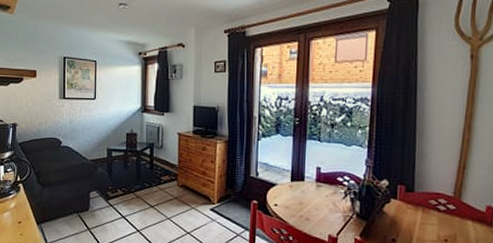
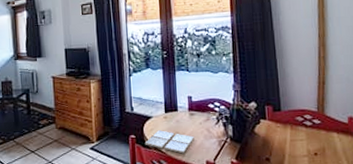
drink coaster: none [266,198,319,225] -> present [144,130,194,154]

